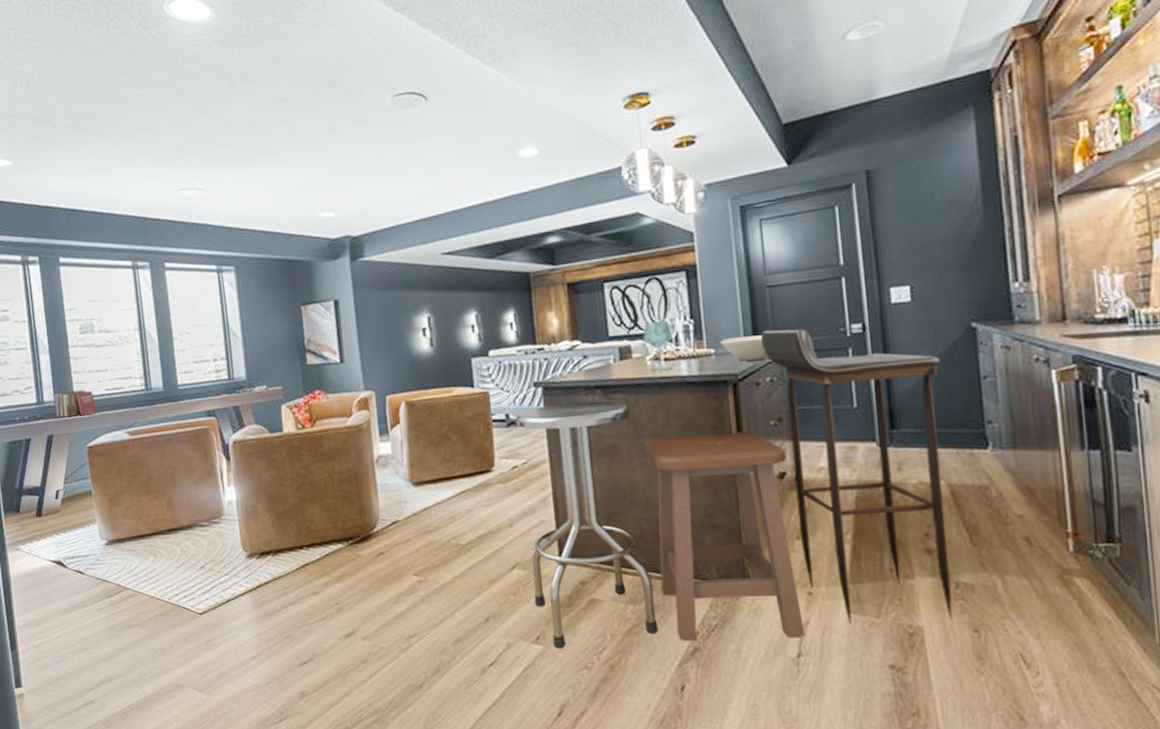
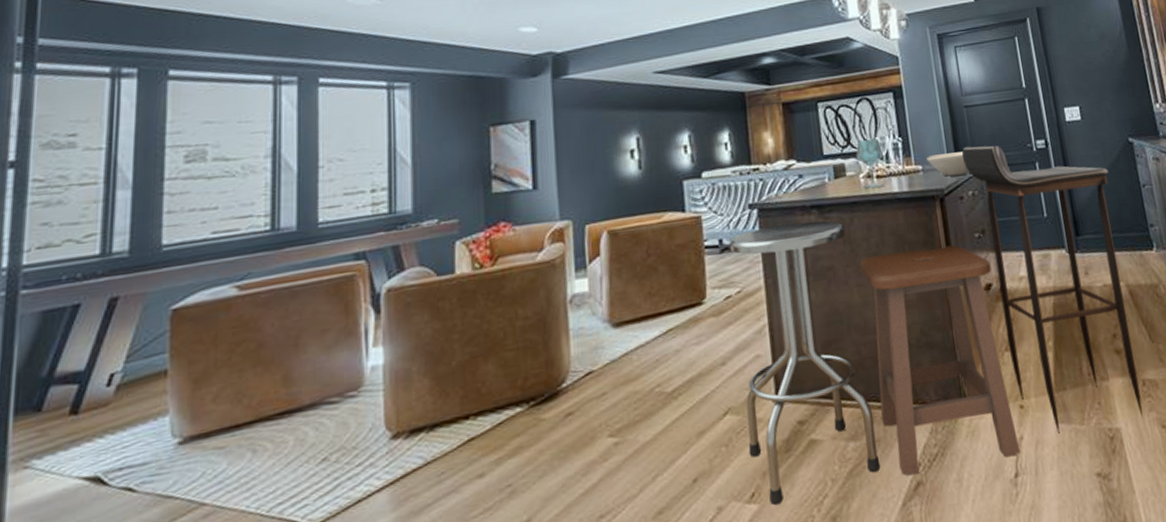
books: present [54,389,98,418] -> none [128,234,195,273]

